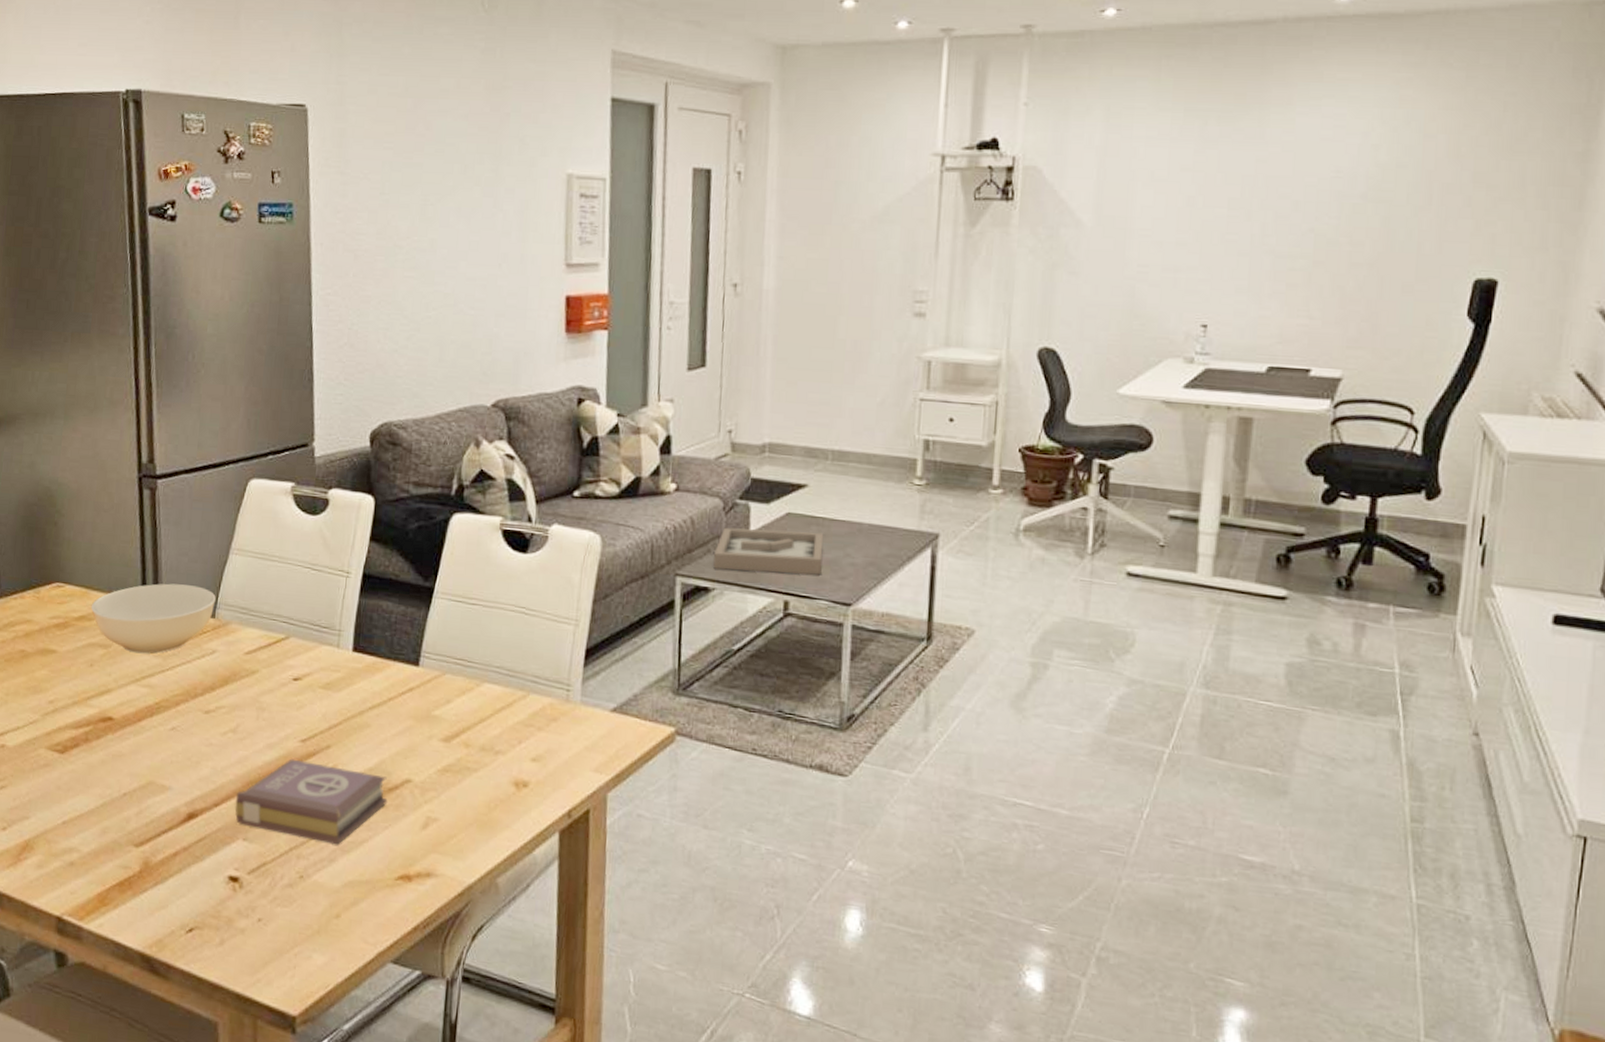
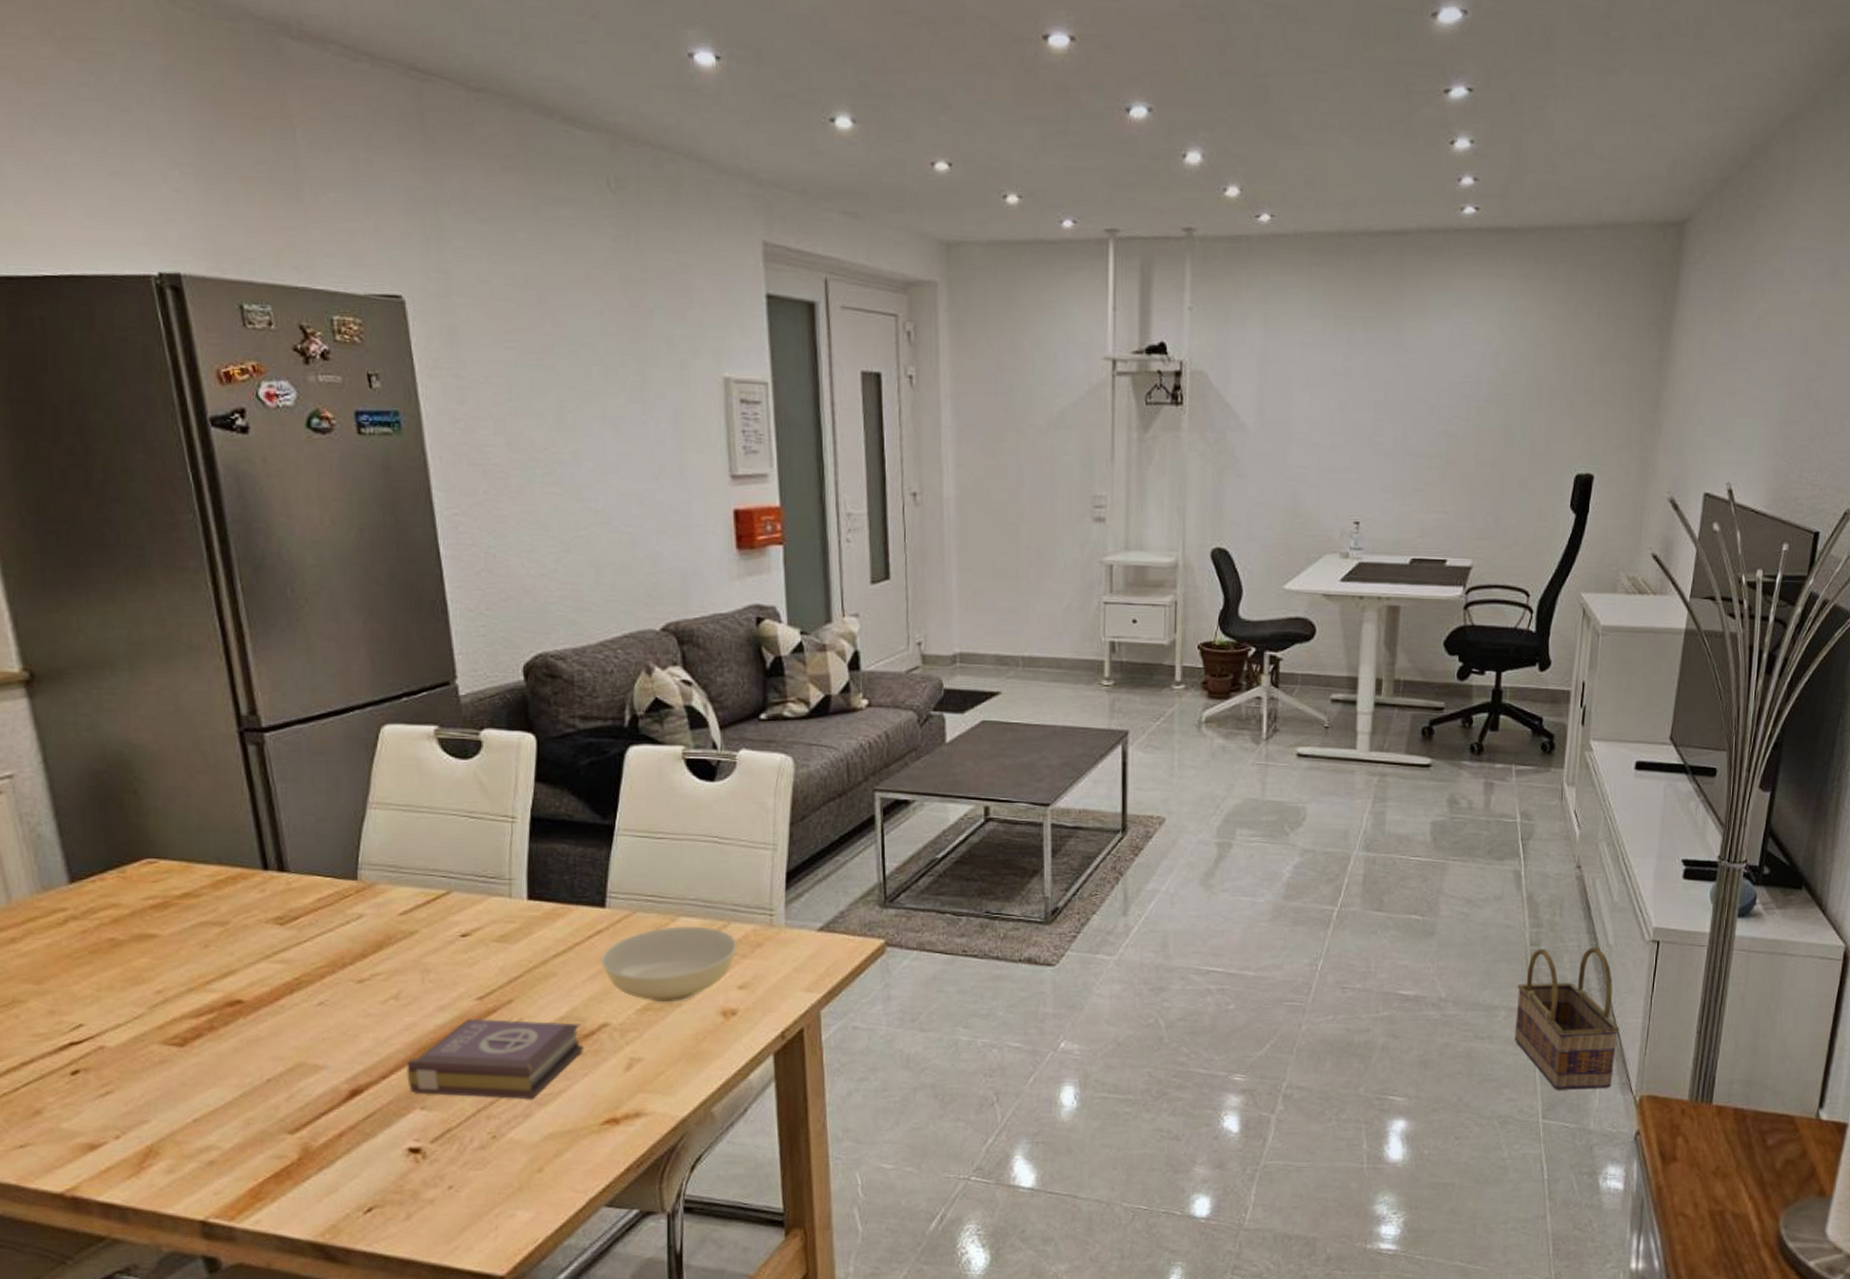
bowl: present [90,583,216,654] -> none [196,847,356,927]
bowl: none [410,691,535,767] -> present [601,926,738,1003]
decorative tray: present [713,527,824,576] -> none [912,738,1019,781]
basket: none [1387,826,1531,1012] -> present [1514,946,1619,1090]

